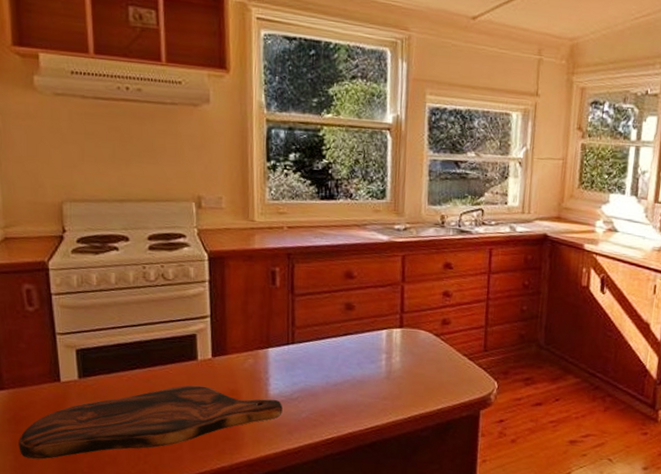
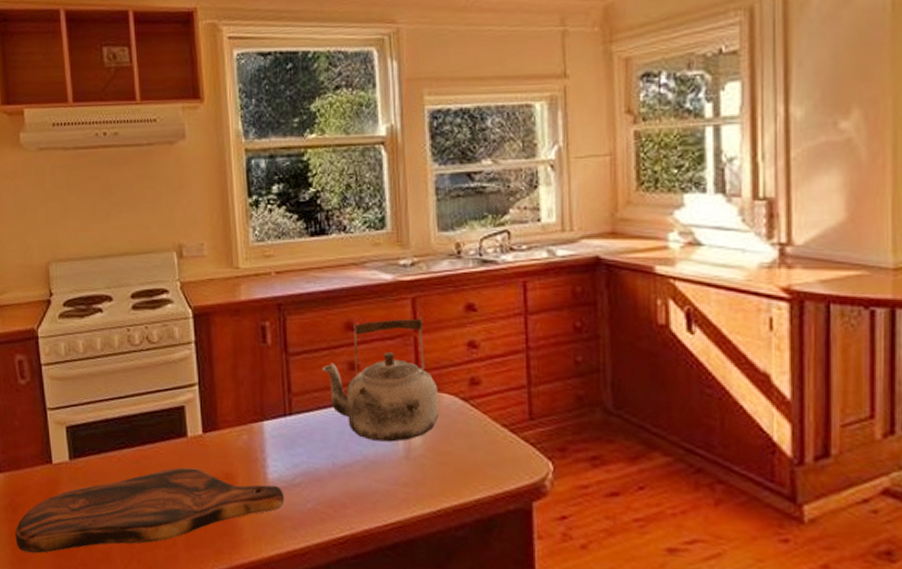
kettle: none [322,270,417,366] -> present [321,316,440,442]

